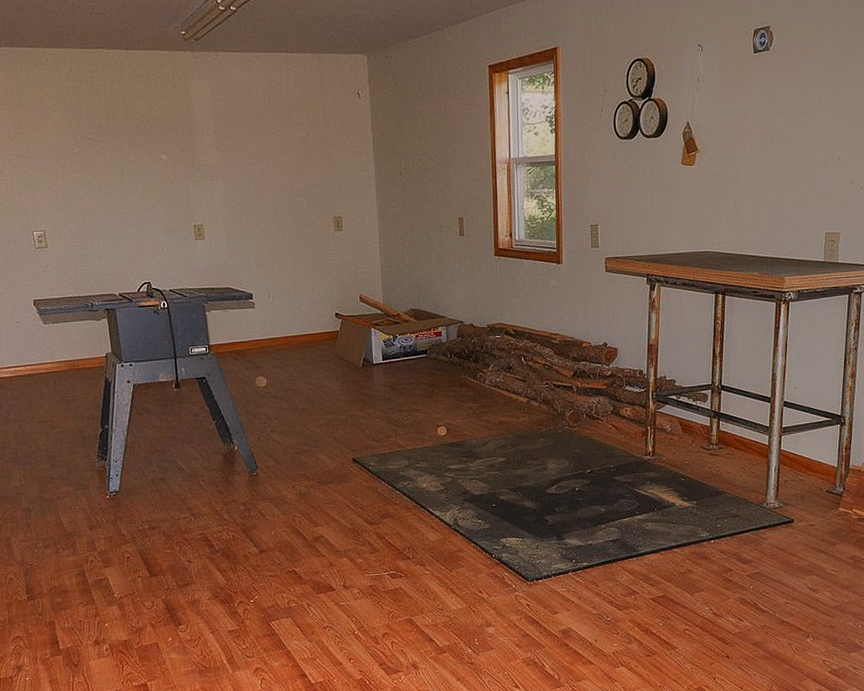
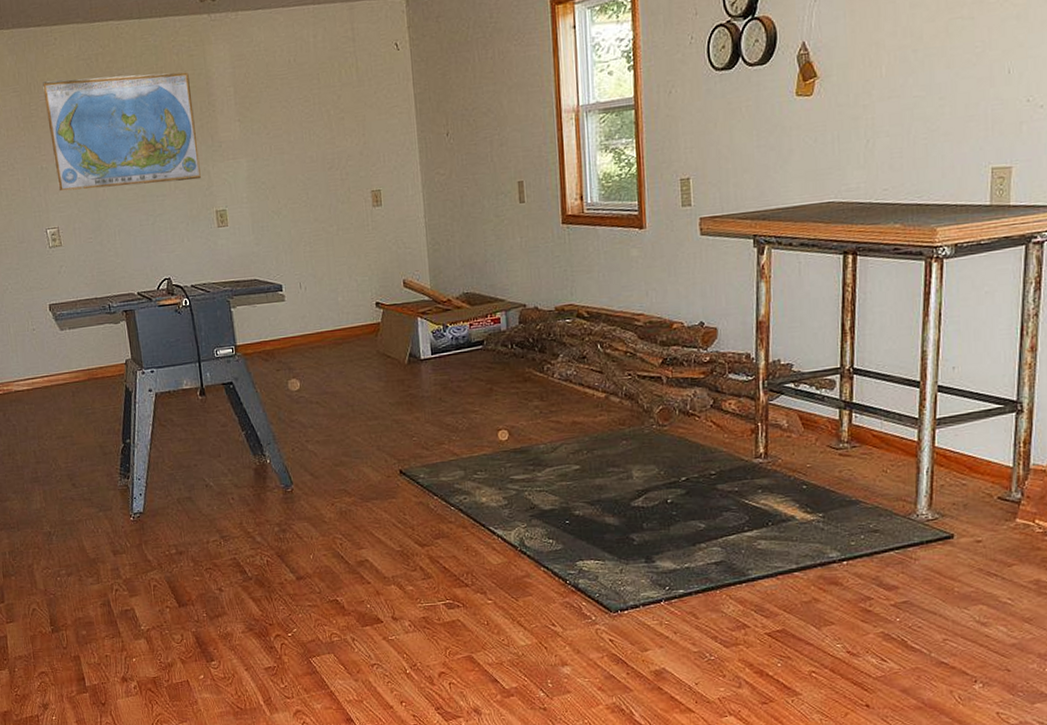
world map: none [33,97,181,198] -> present [42,72,201,192]

